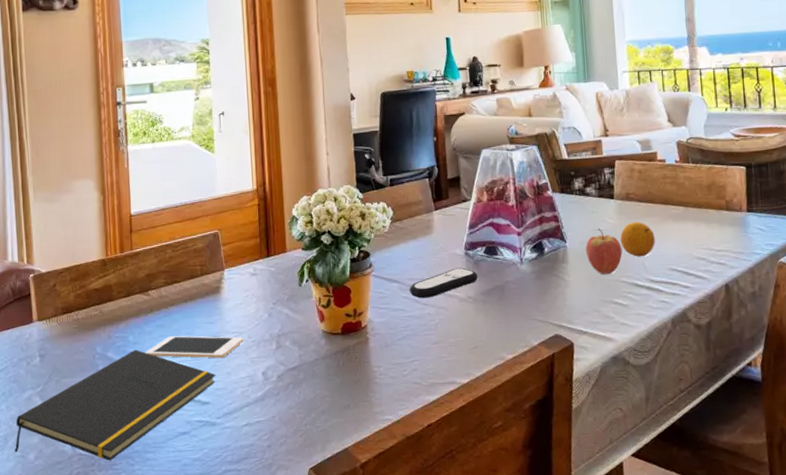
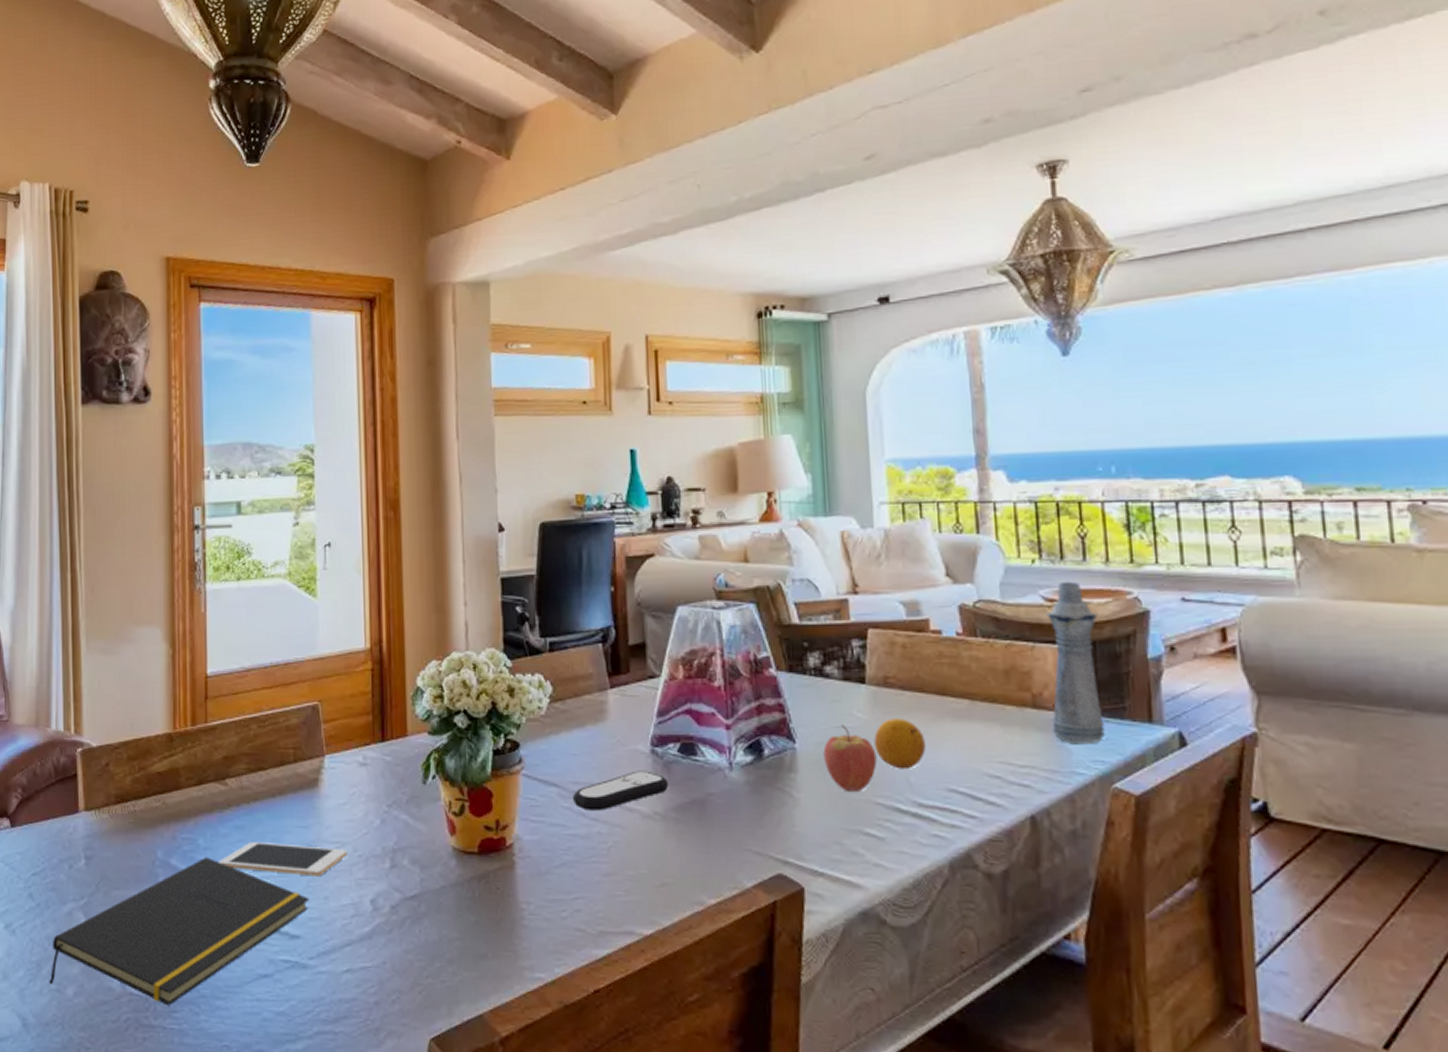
bottle: none [735,122,774,234] -> present [1046,581,1105,745]

